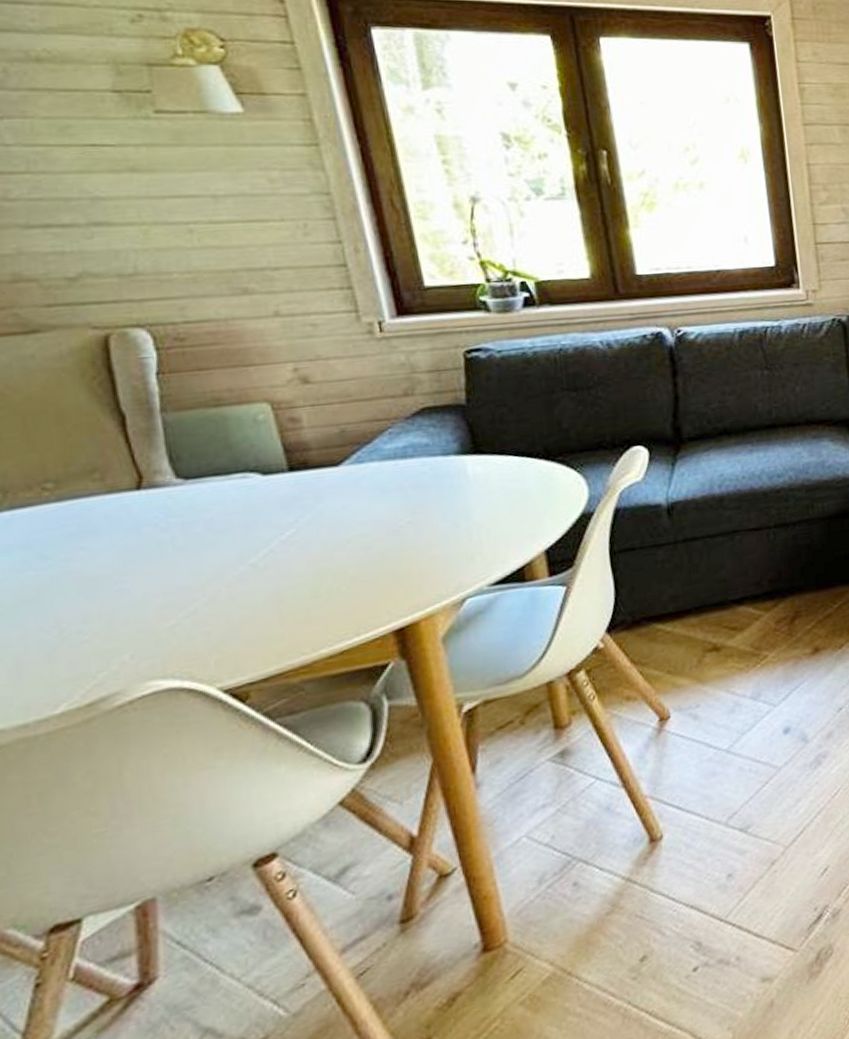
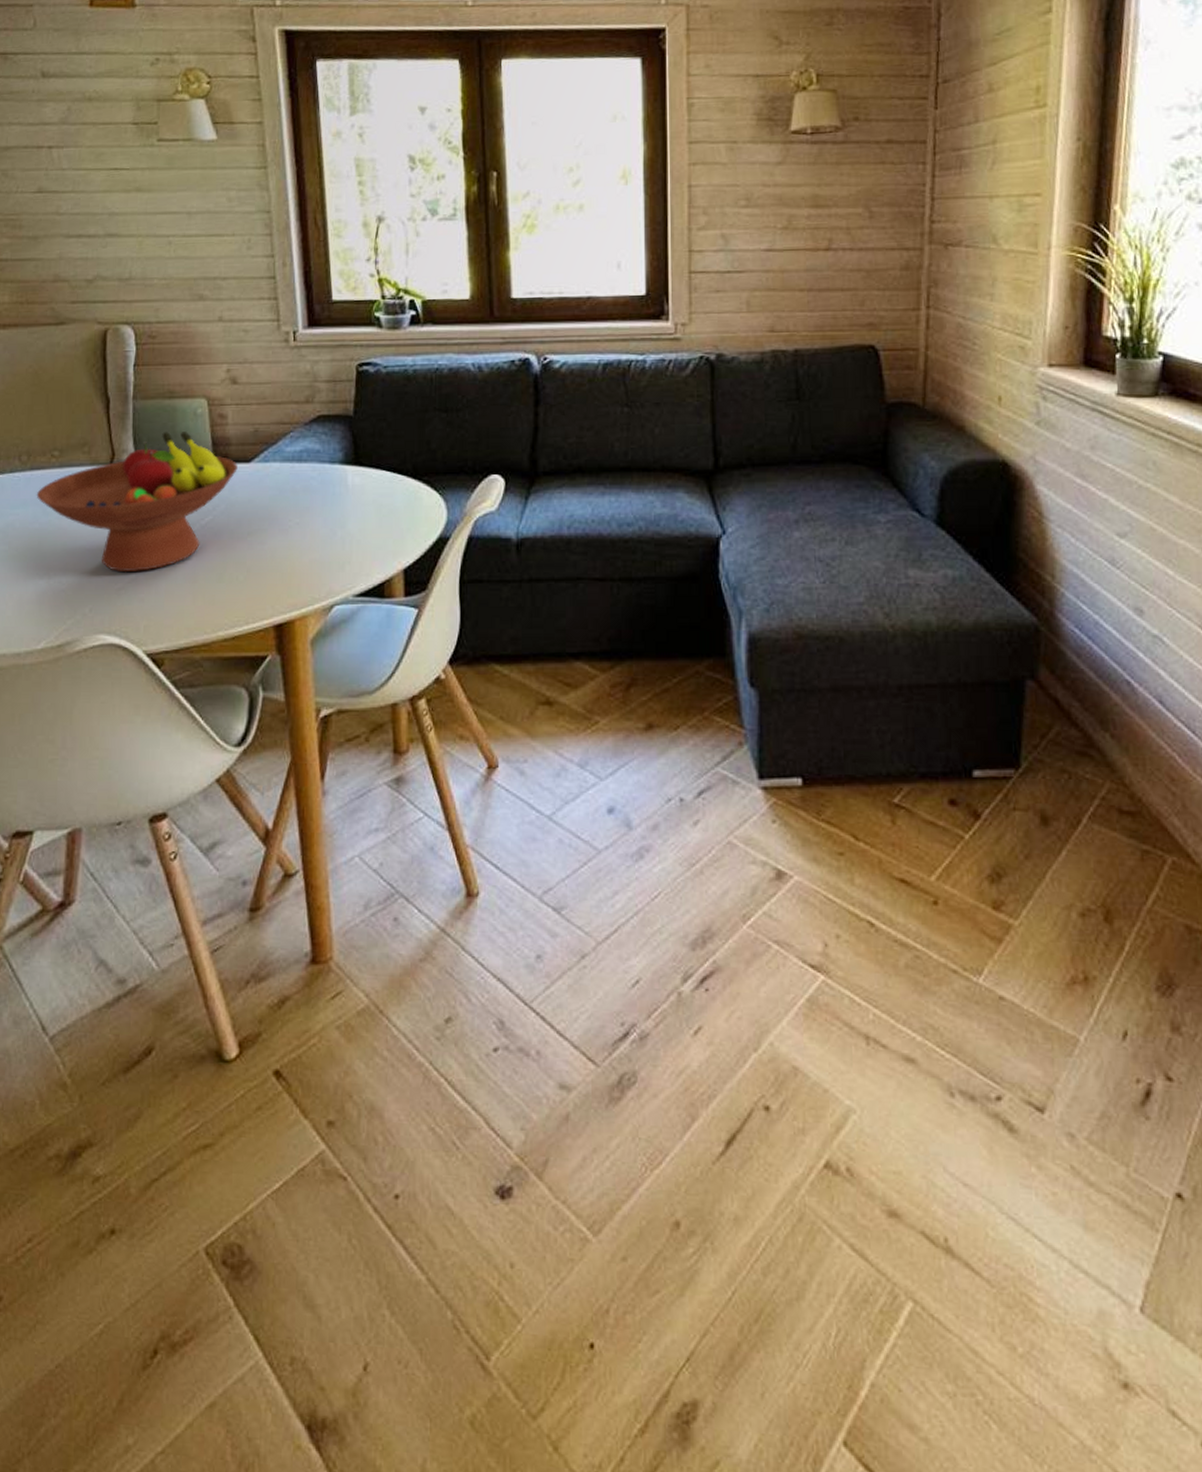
fruit bowl: none [23,441,323,608] -> present [36,432,238,573]

